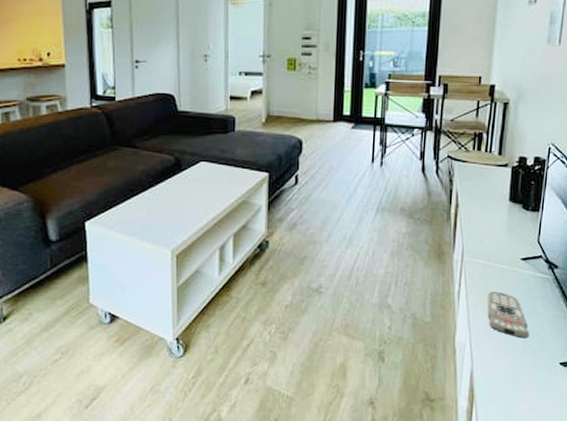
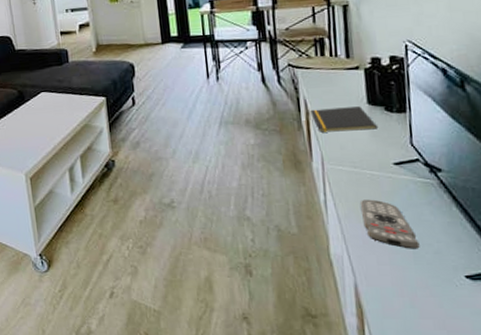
notepad: none [459,202,515,226] -> present [309,106,379,133]

